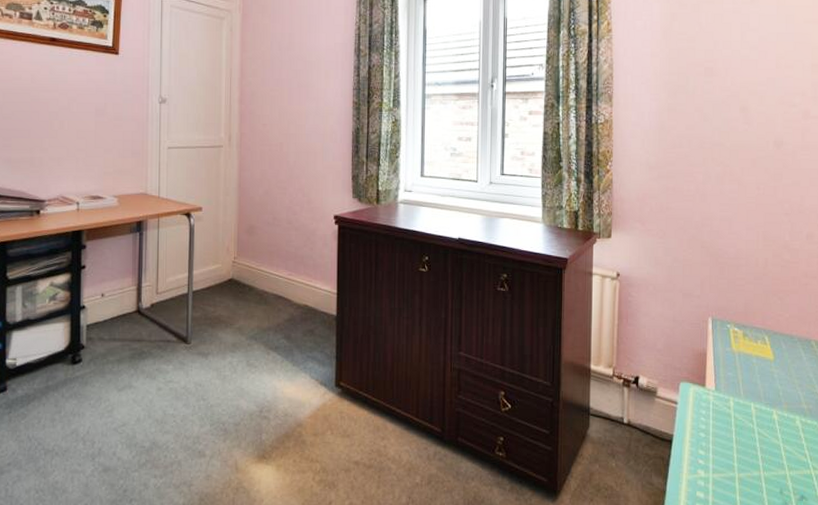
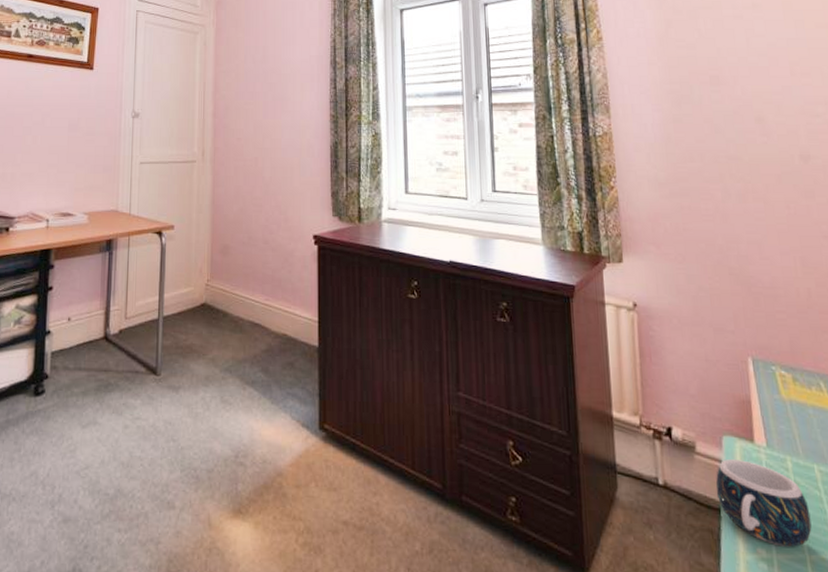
mug: none [670,401,743,468] -> present [715,459,812,547]

